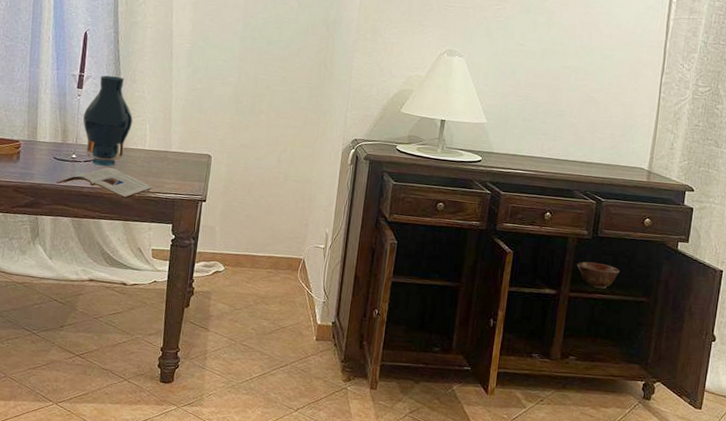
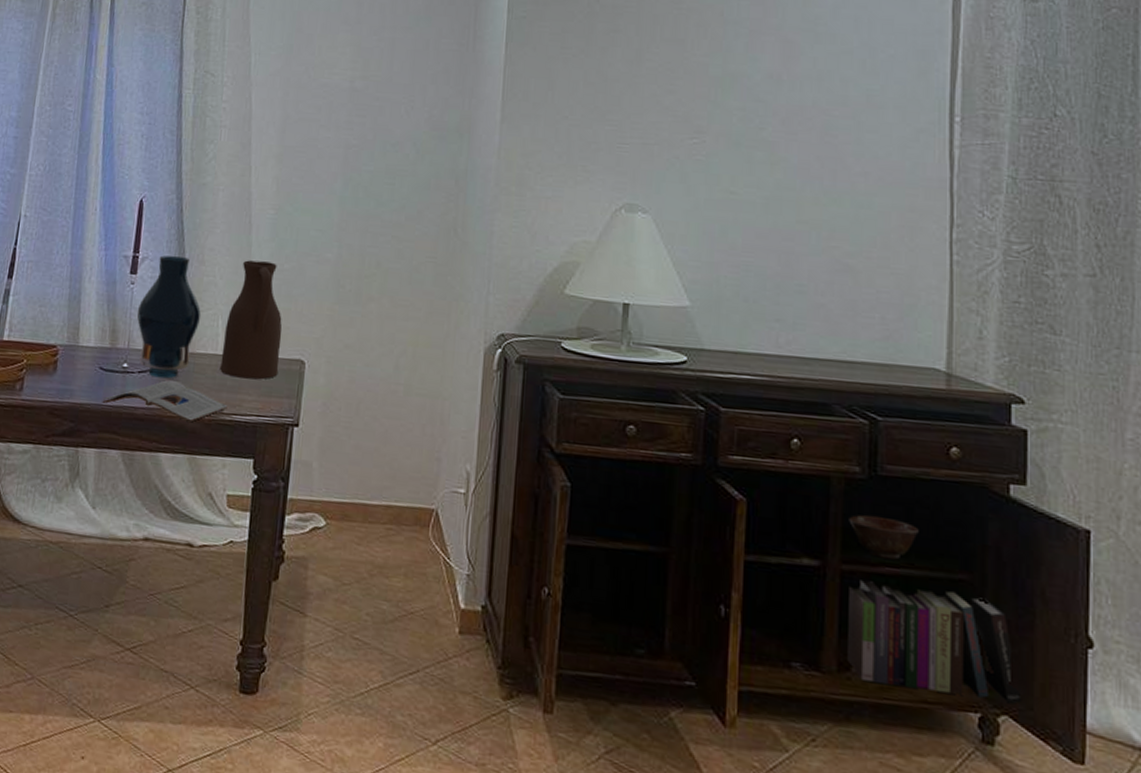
ceramic pitcher: none [147,81,195,168] -> present [220,260,283,380]
books: none [567,302,670,376] -> present [847,580,1022,704]

